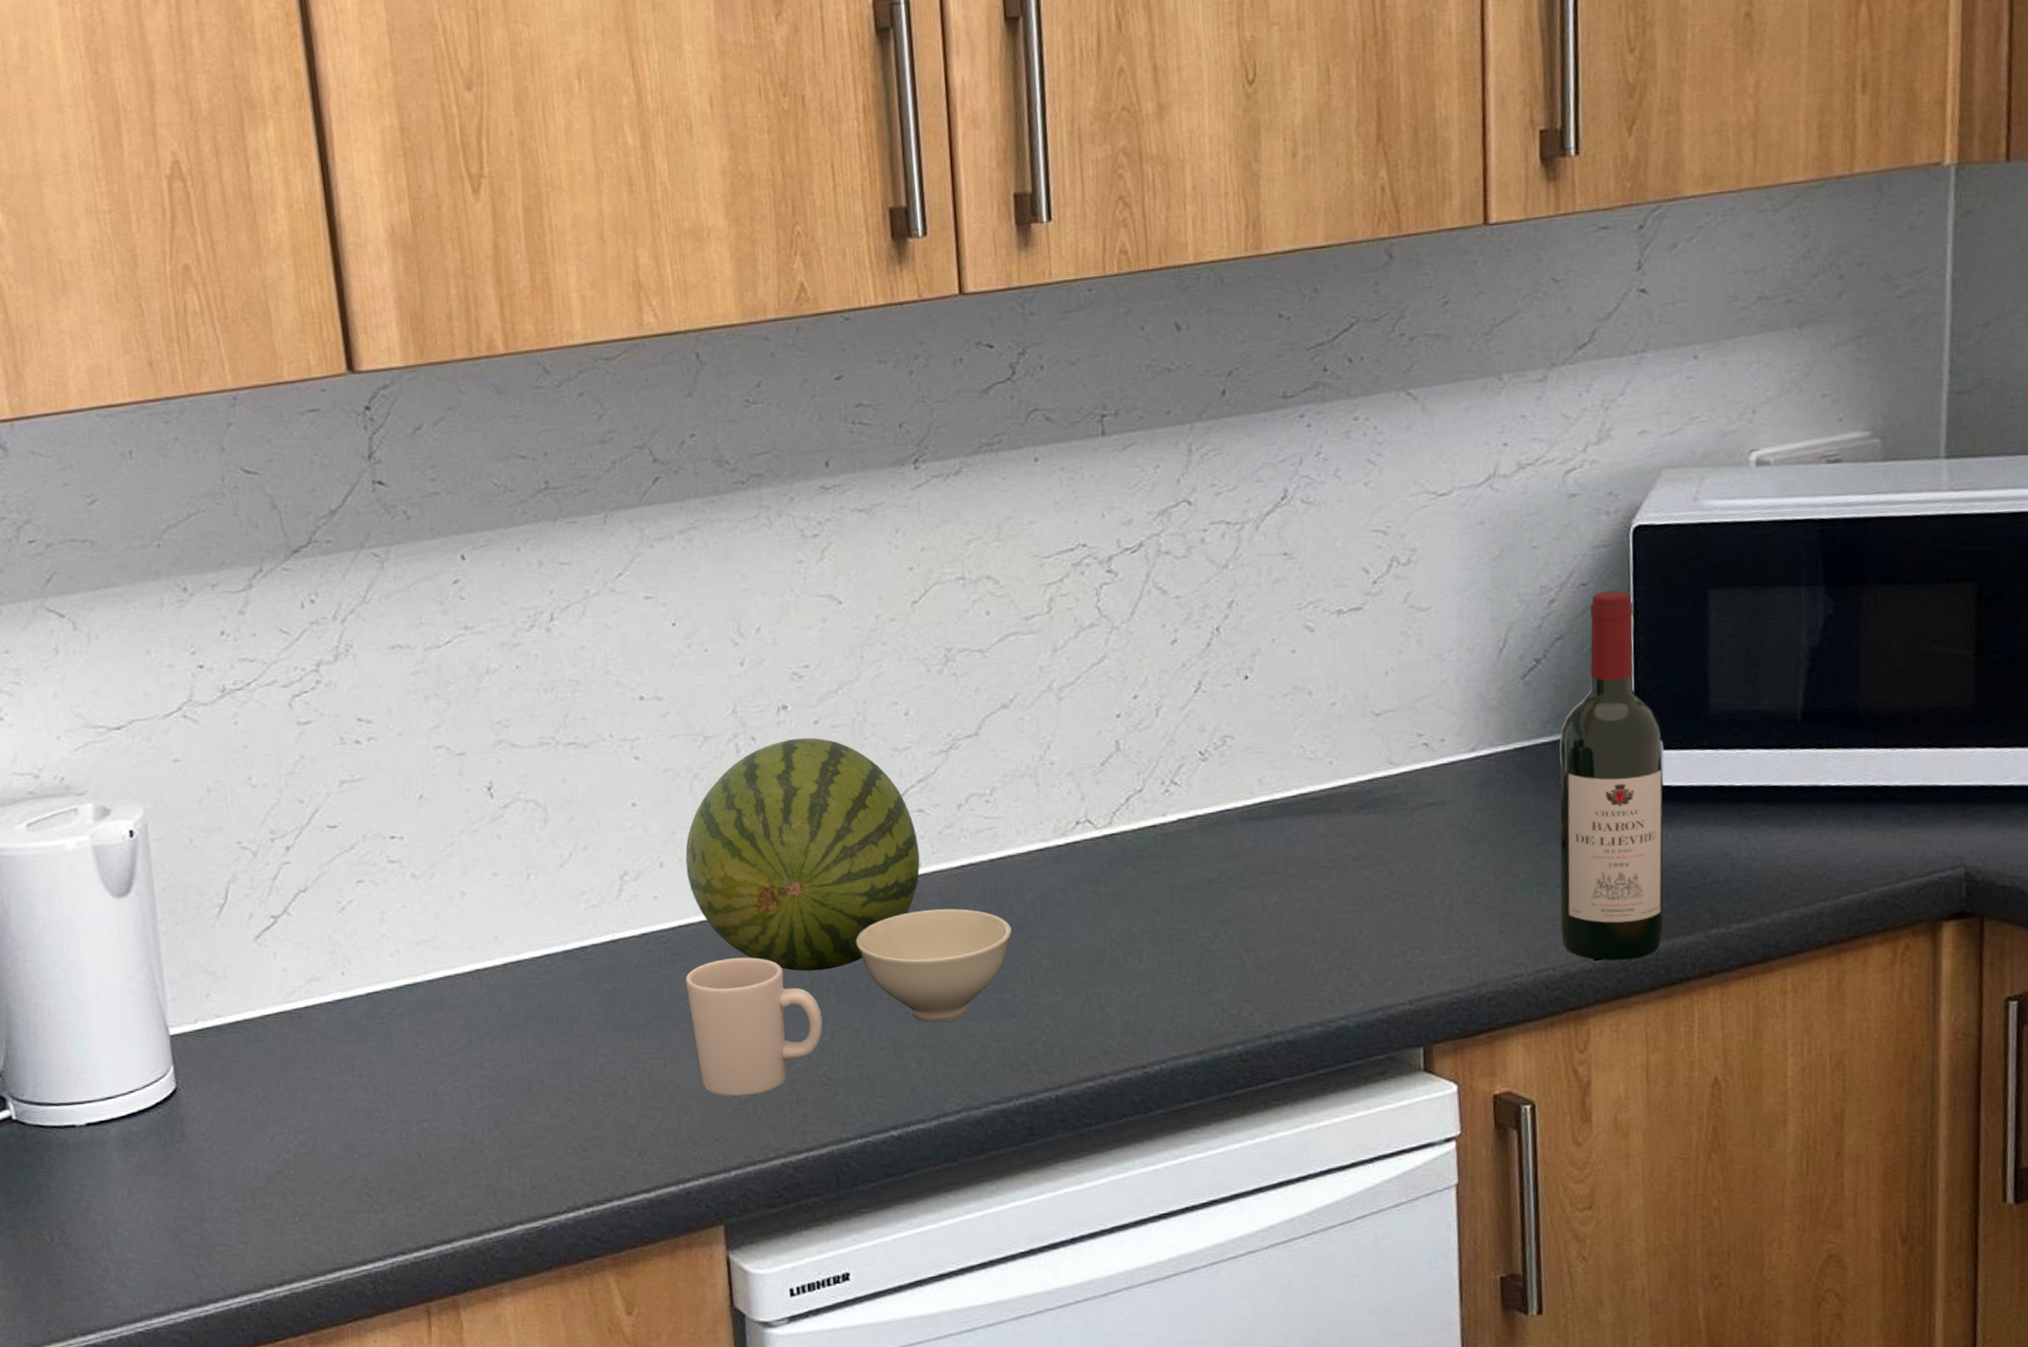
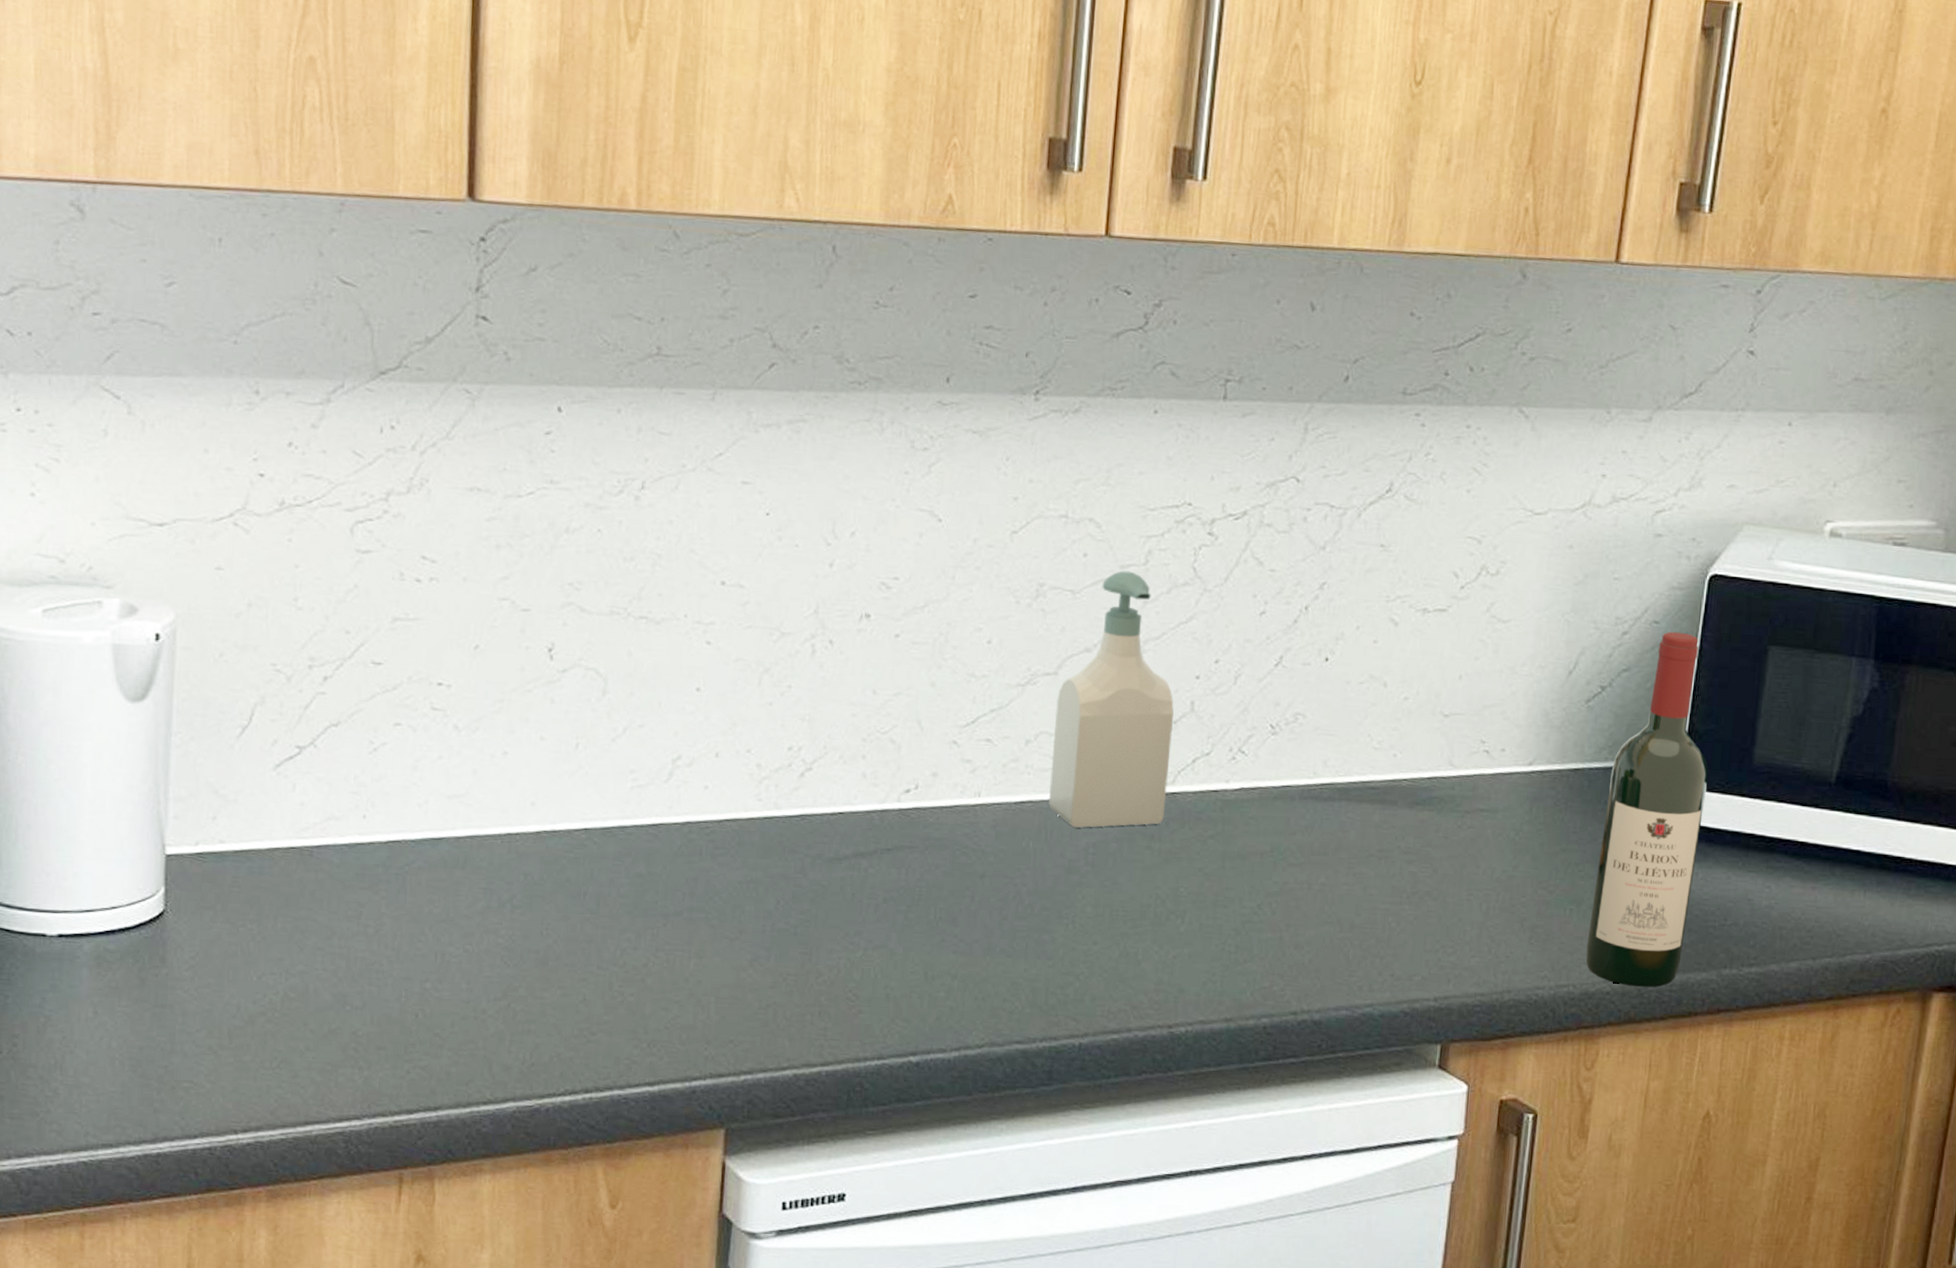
fruit: present [685,737,920,972] -> none [742,648,981,886]
mug: present [685,957,823,1098] -> none [723,859,858,1003]
bowl: present [855,908,1012,1023] -> none [903,839,1061,955]
soap bottle: none [981,621,1106,883] -> present [1048,571,1174,828]

